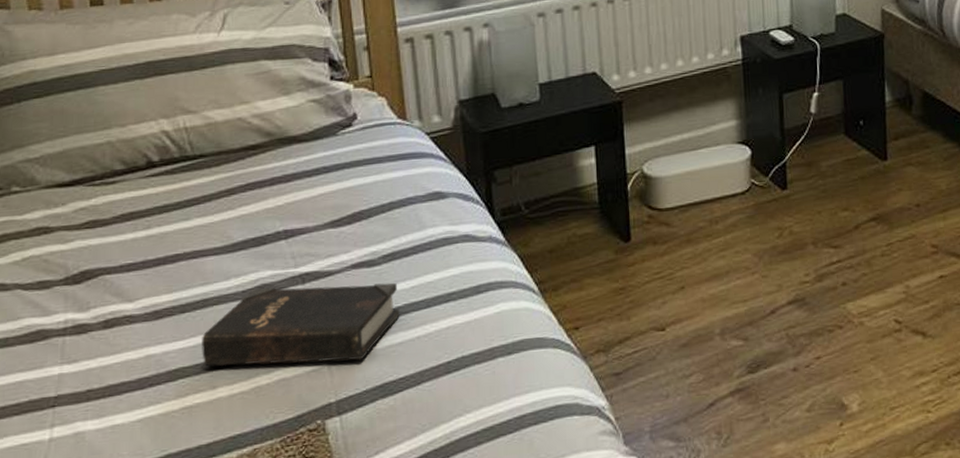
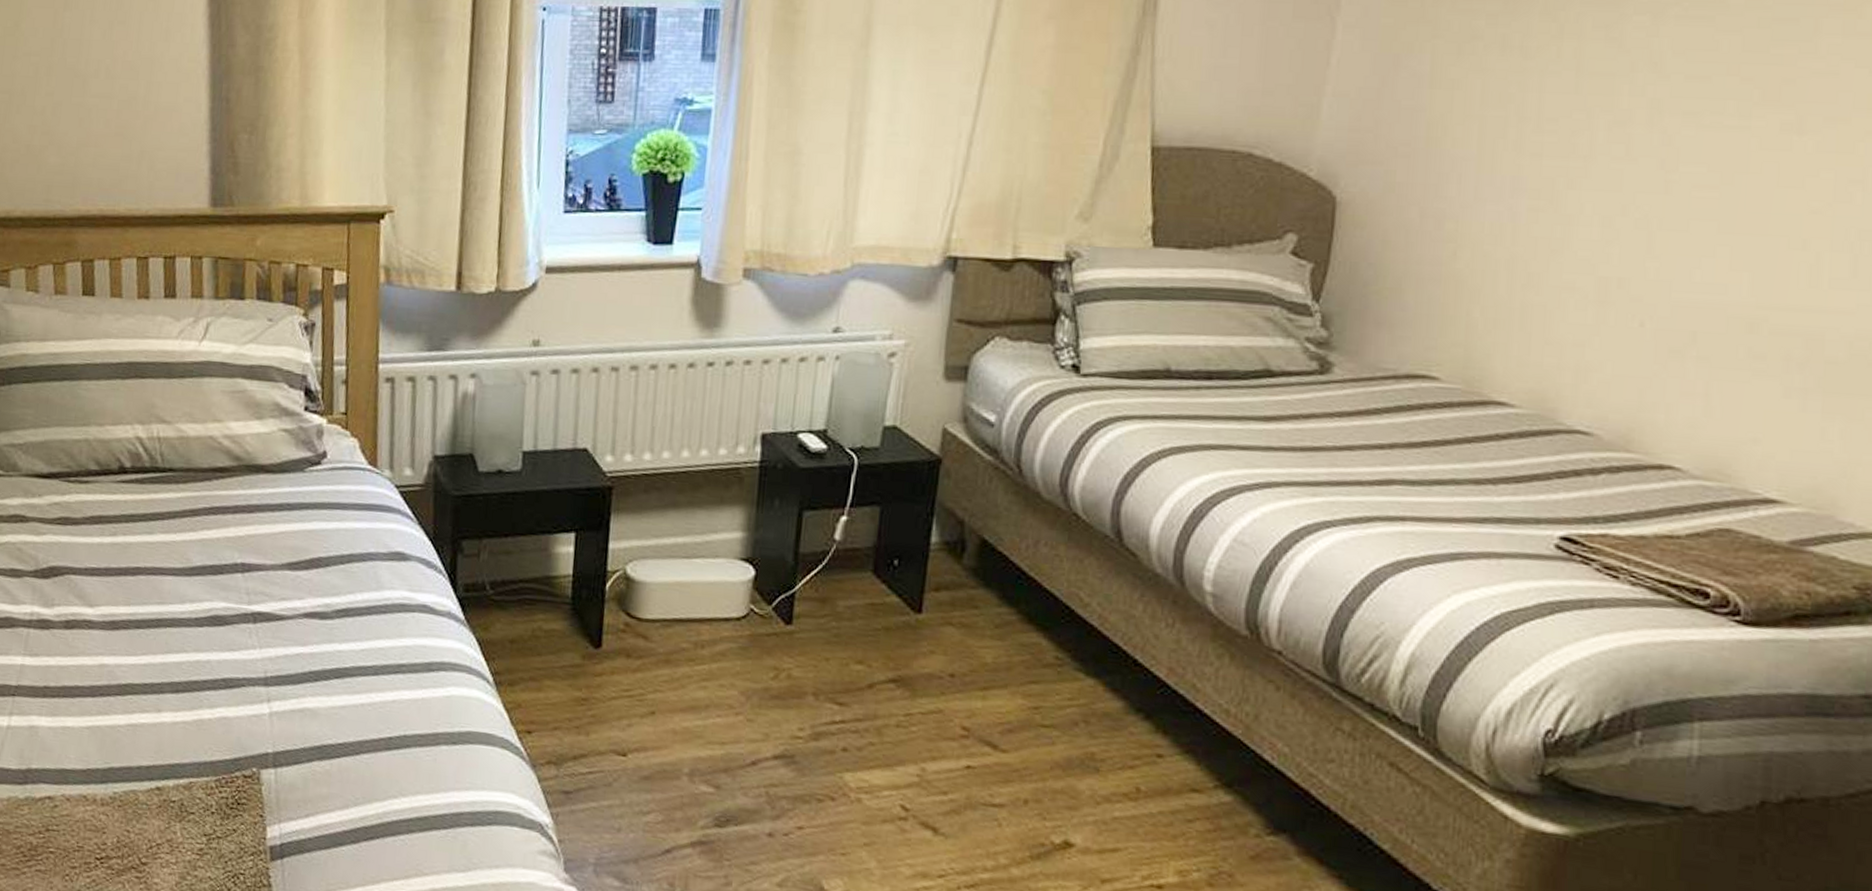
hardback book: present [202,282,400,367] -> none [151,617,347,716]

